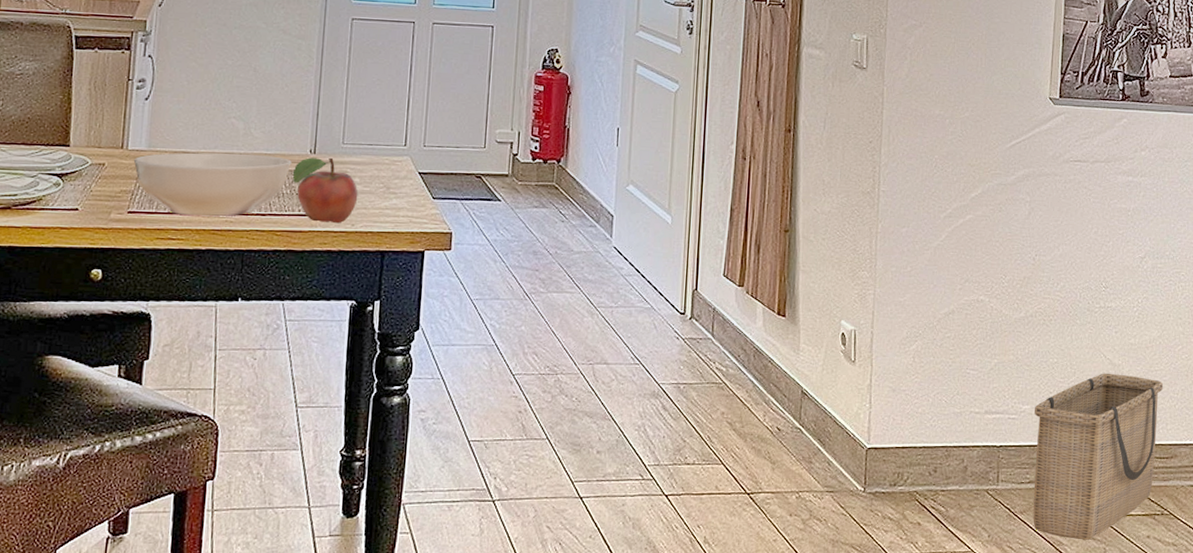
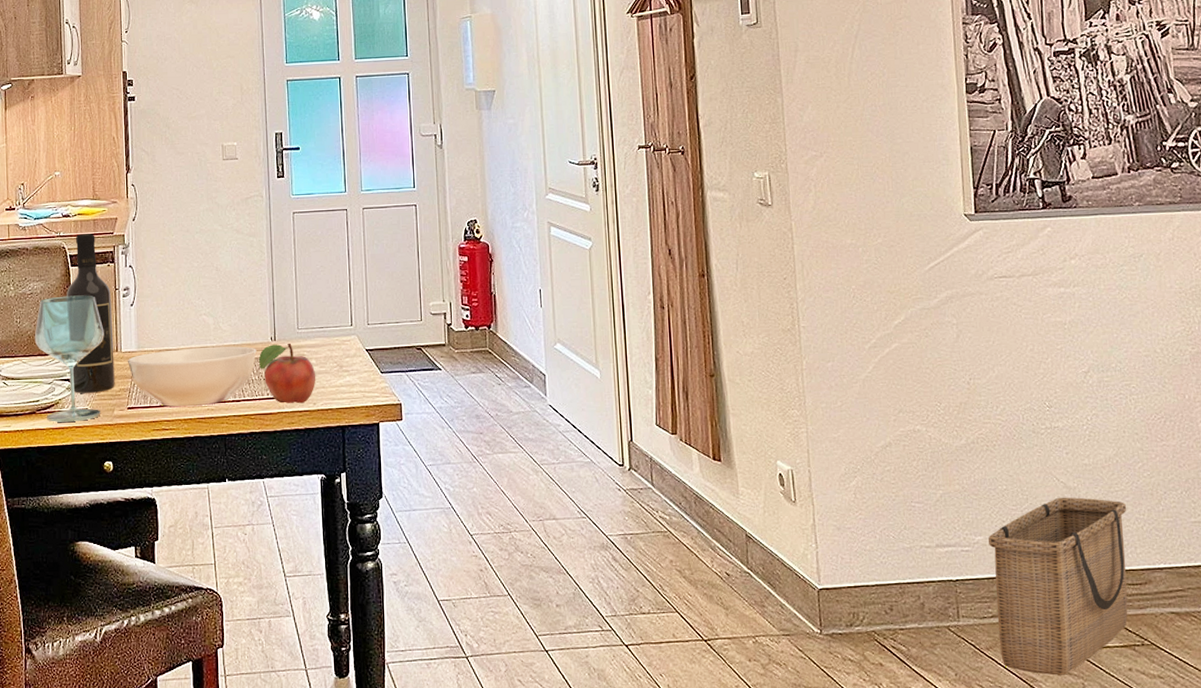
wine glass: none [19,80,109,222] -> present [34,295,104,422]
wine bottle: none [62,14,122,193] -> present [66,234,115,394]

